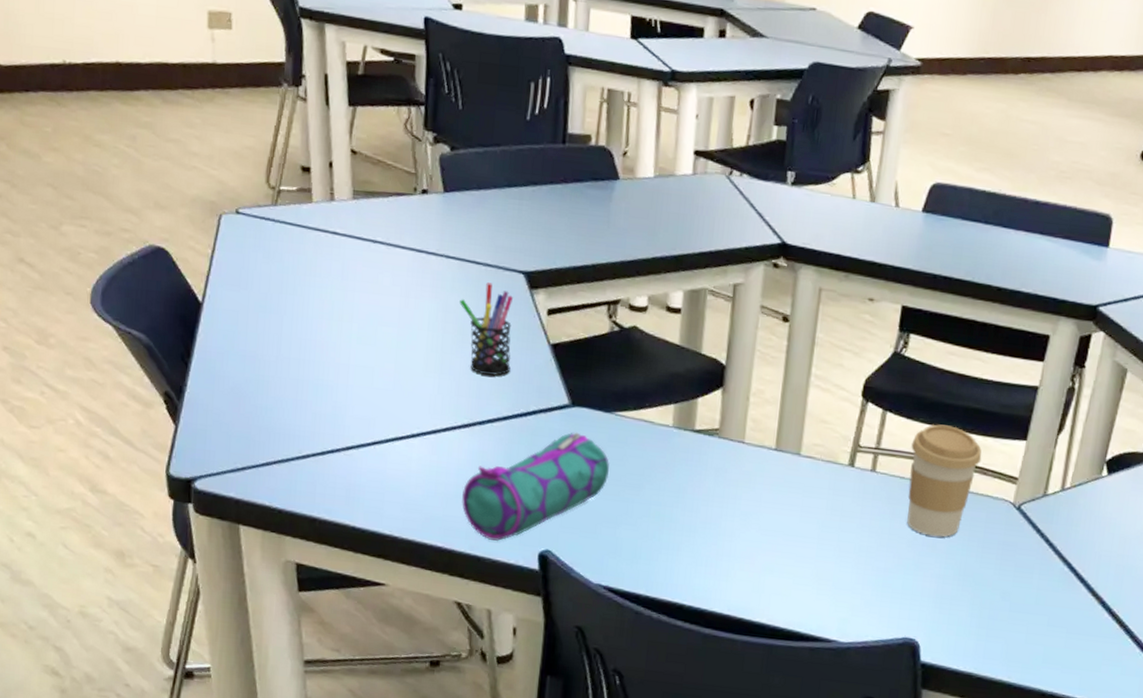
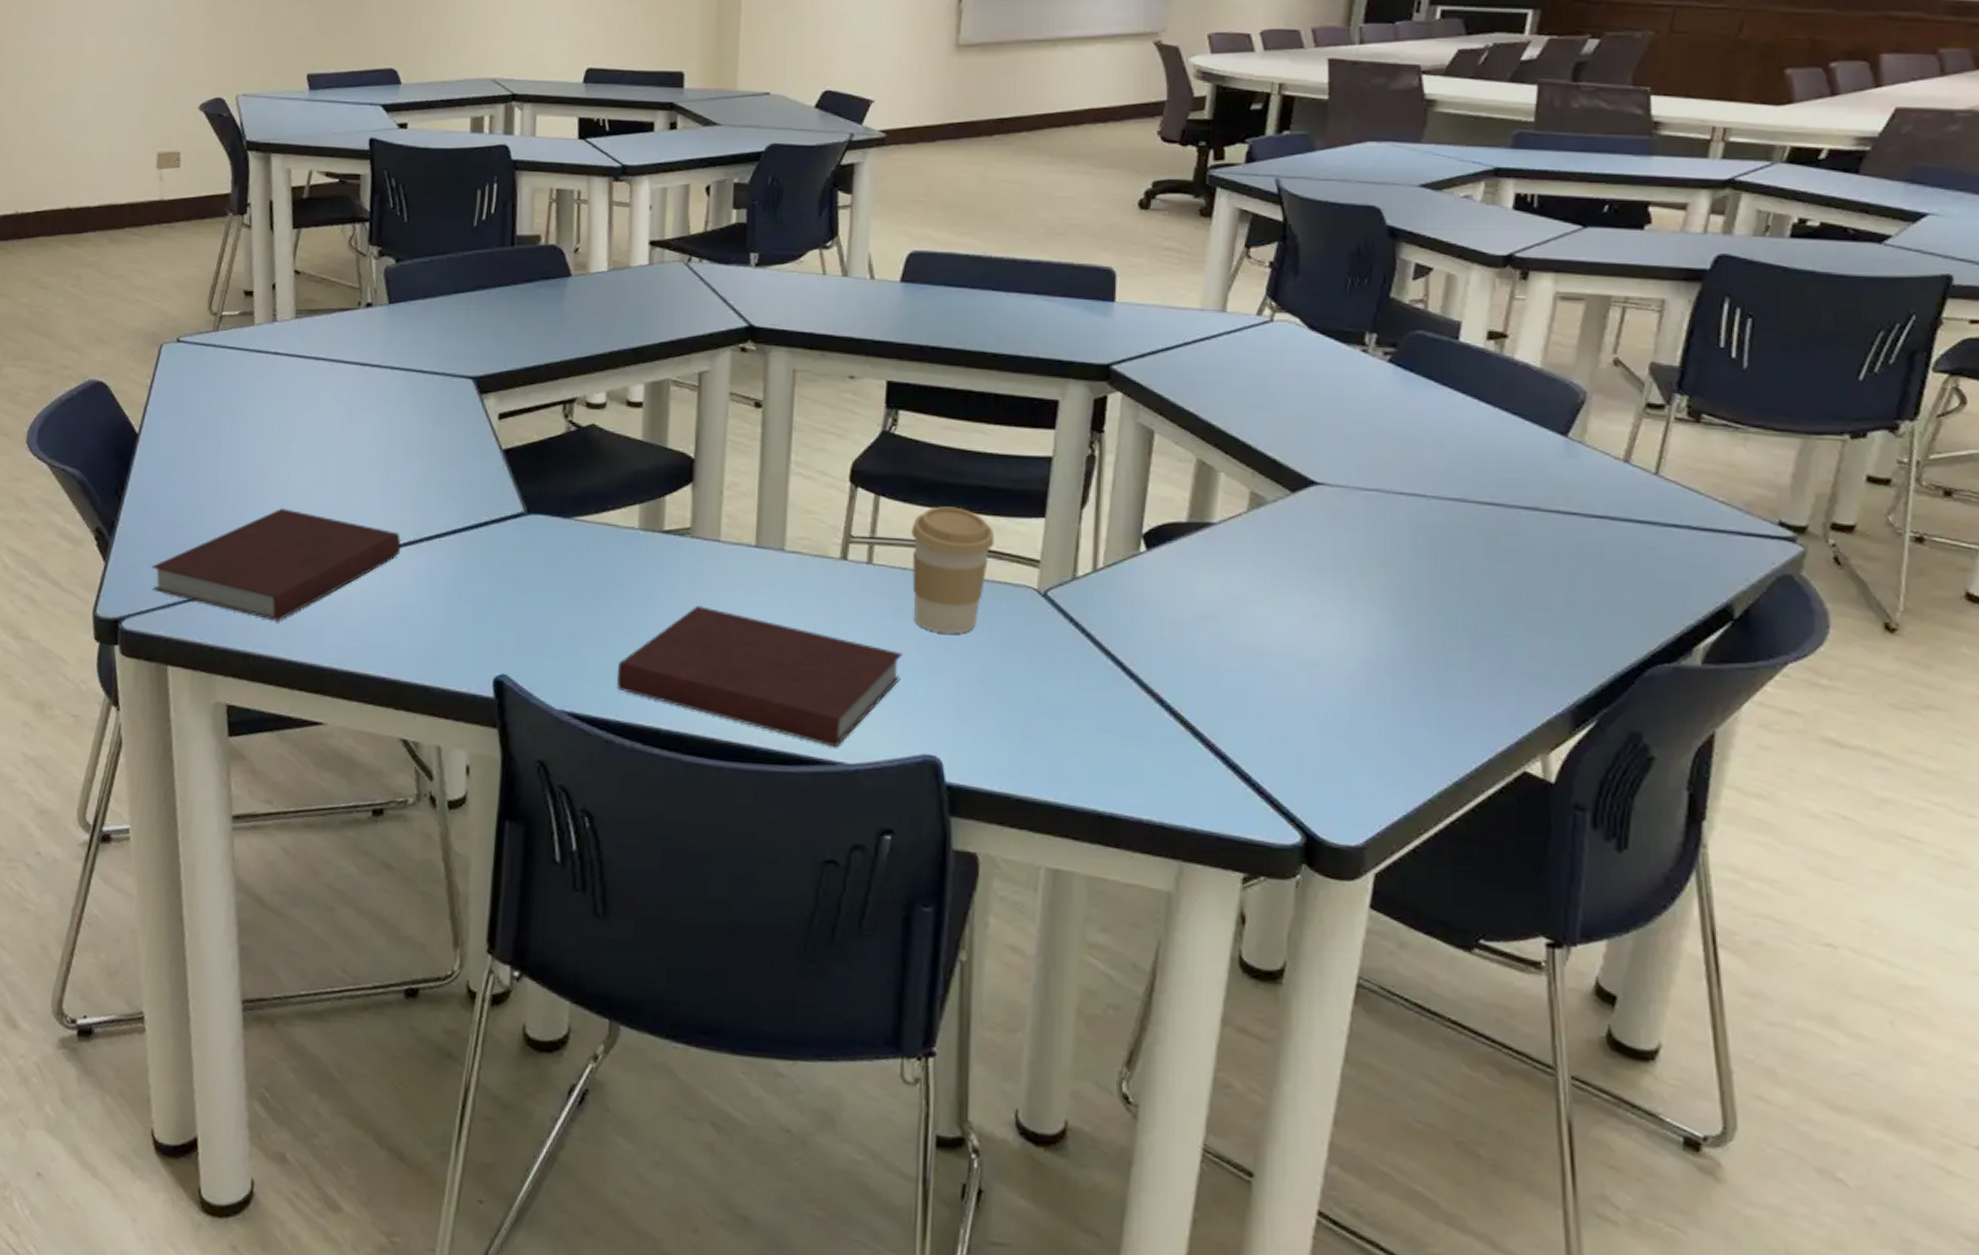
notebook: none [220,385,456,490] -> present [152,508,401,621]
pen holder: present [459,282,514,376] -> none [405,391,463,487]
pencil case: present [462,432,609,542] -> none [408,541,570,669]
notebook: none [647,499,895,628] -> present [616,606,903,748]

